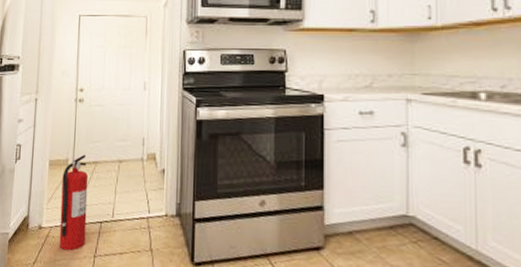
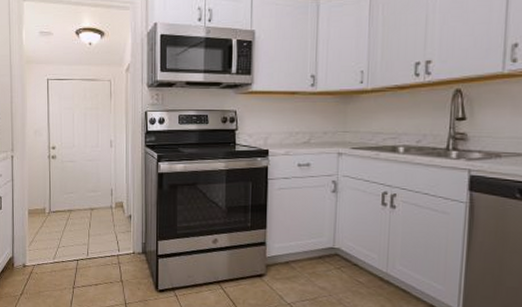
fire extinguisher: present [59,154,89,251] -> none [41,203,65,284]

